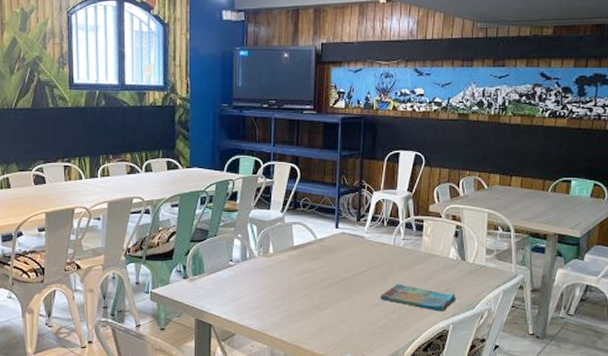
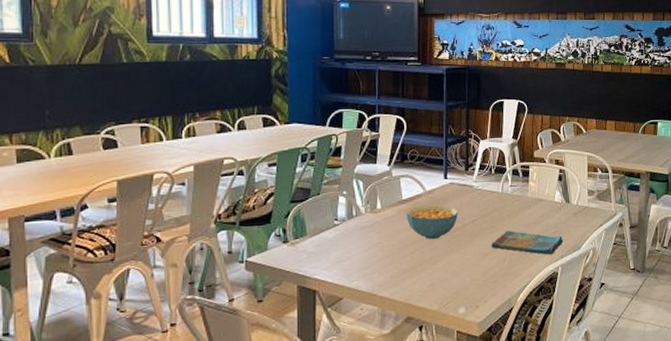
cereal bowl: none [297,253,349,287] -> present [407,205,459,240]

